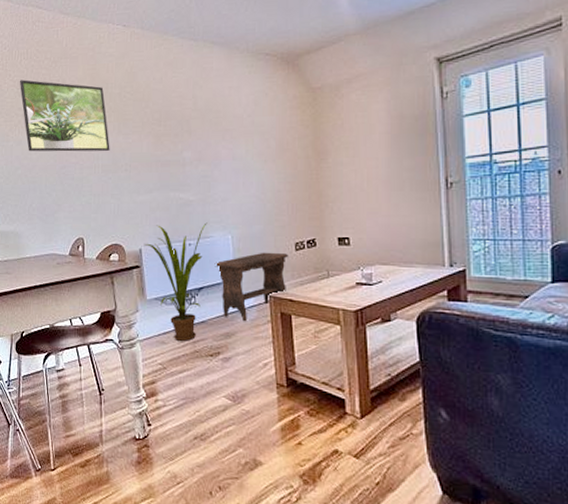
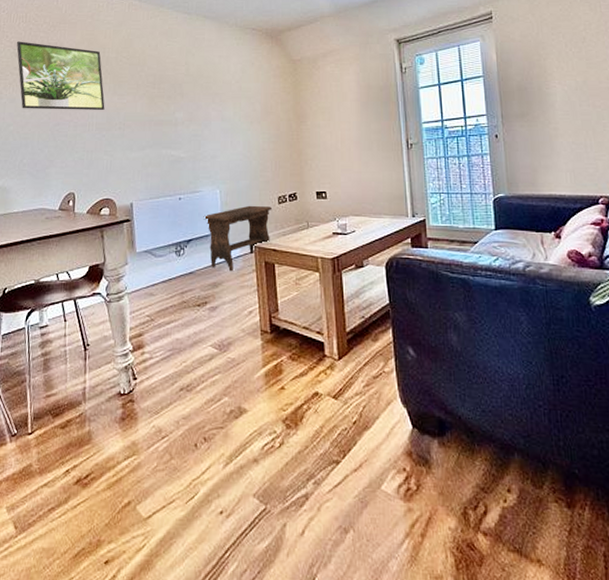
house plant: present [143,222,207,342] -> none [135,178,197,293]

